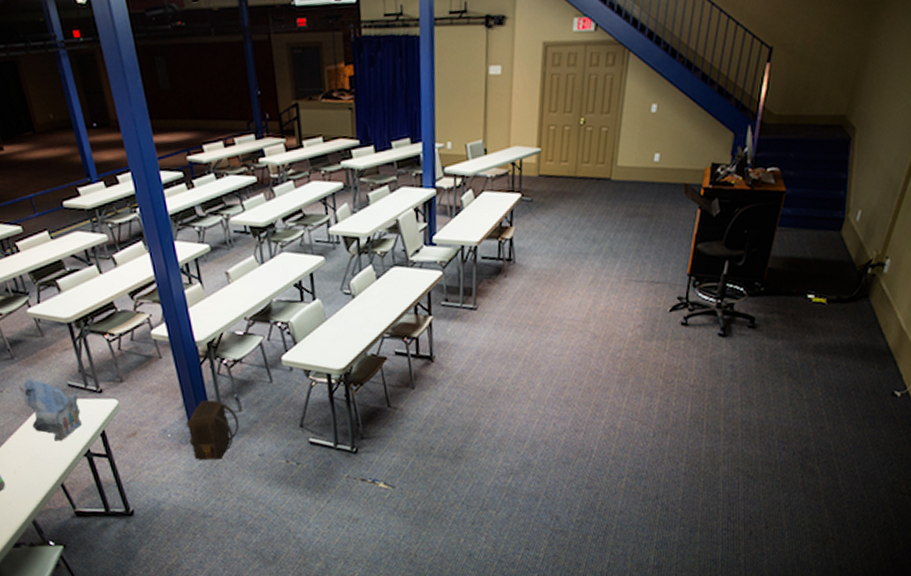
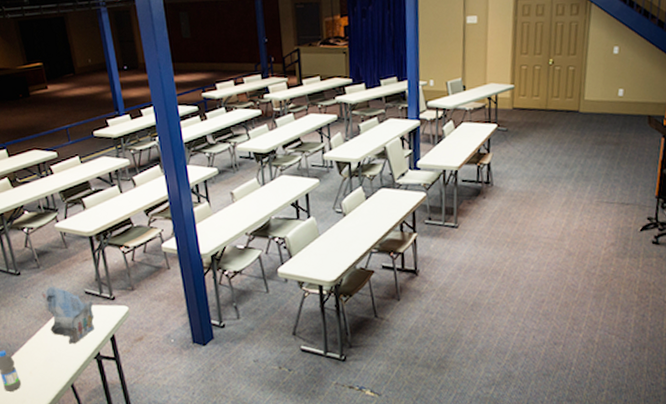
backpack: present [185,400,240,460] -> none [188,308,237,365]

